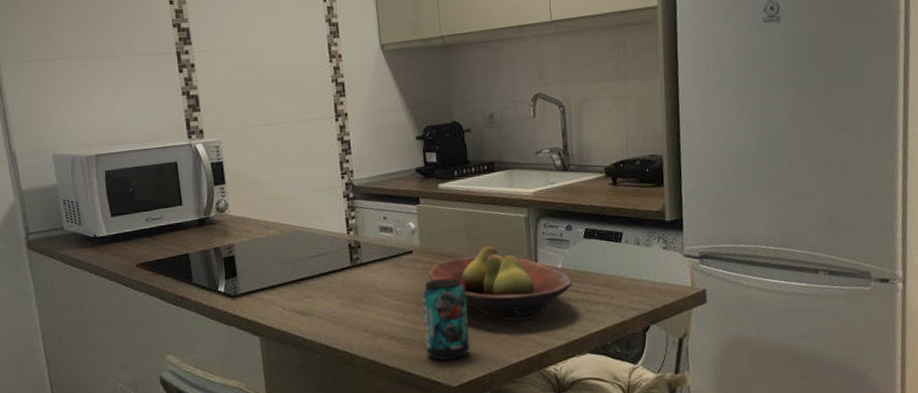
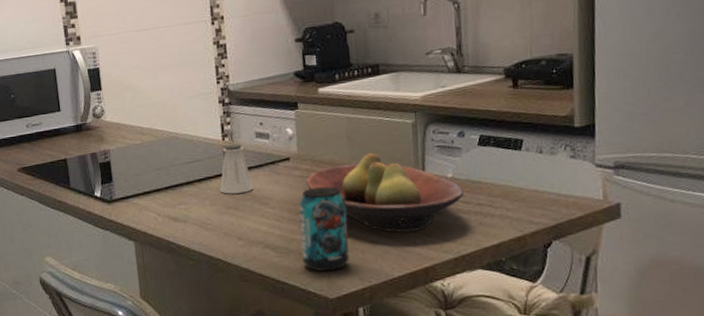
saltshaker: none [345,237,378,287] -> present [220,143,253,194]

